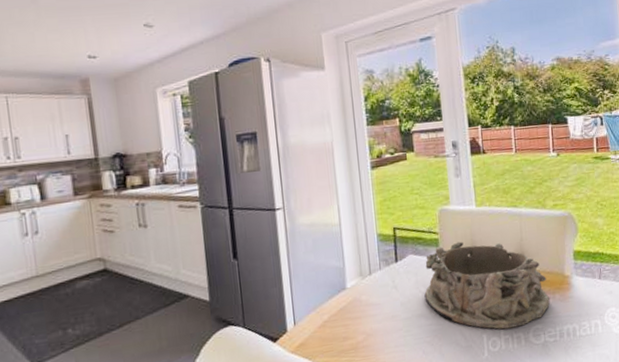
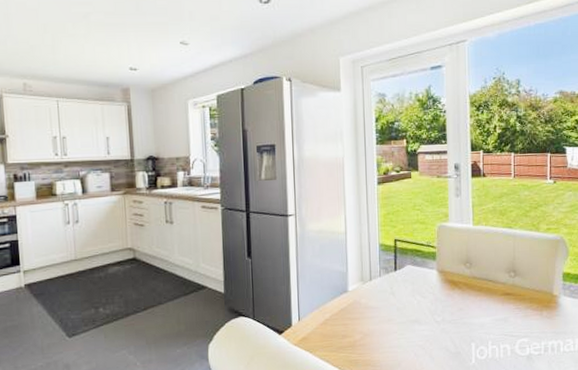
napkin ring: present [424,241,550,329] -> none [419,256,538,340]

